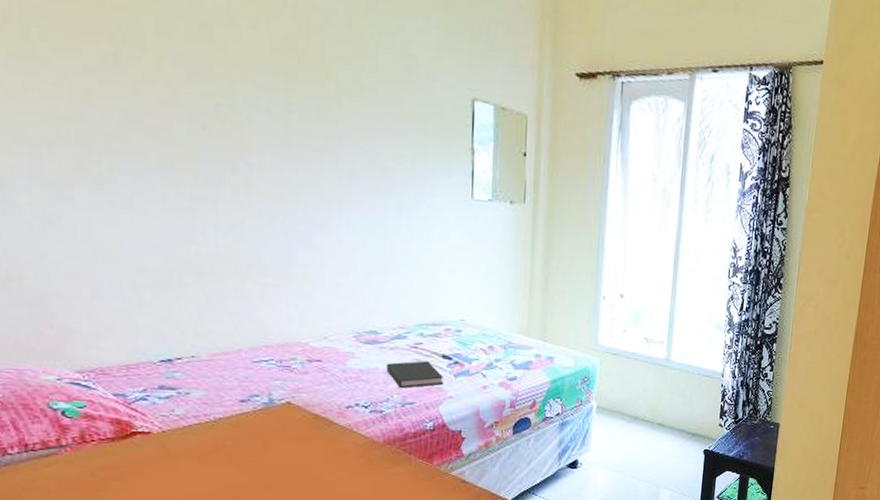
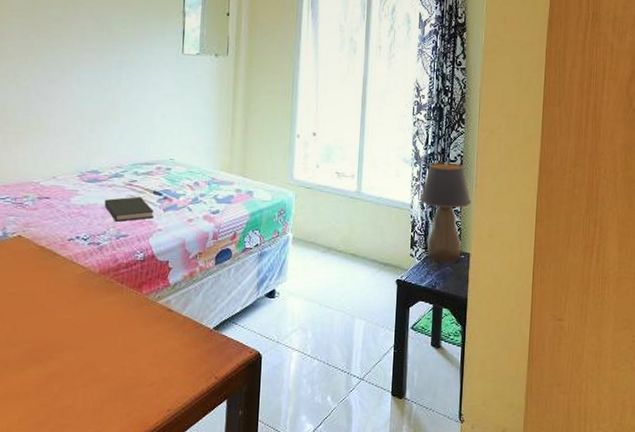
table lamp: none [731,329,784,433] -> present [419,162,472,263]

